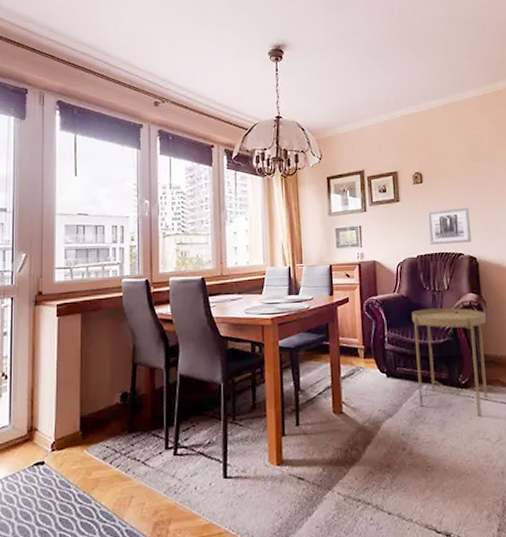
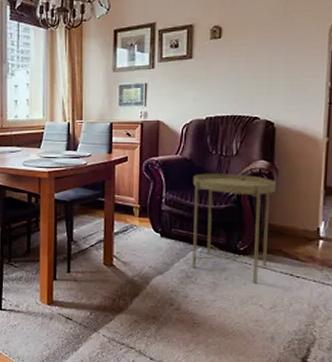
wall art: present [427,207,472,244] -> none [221,66,272,106]

